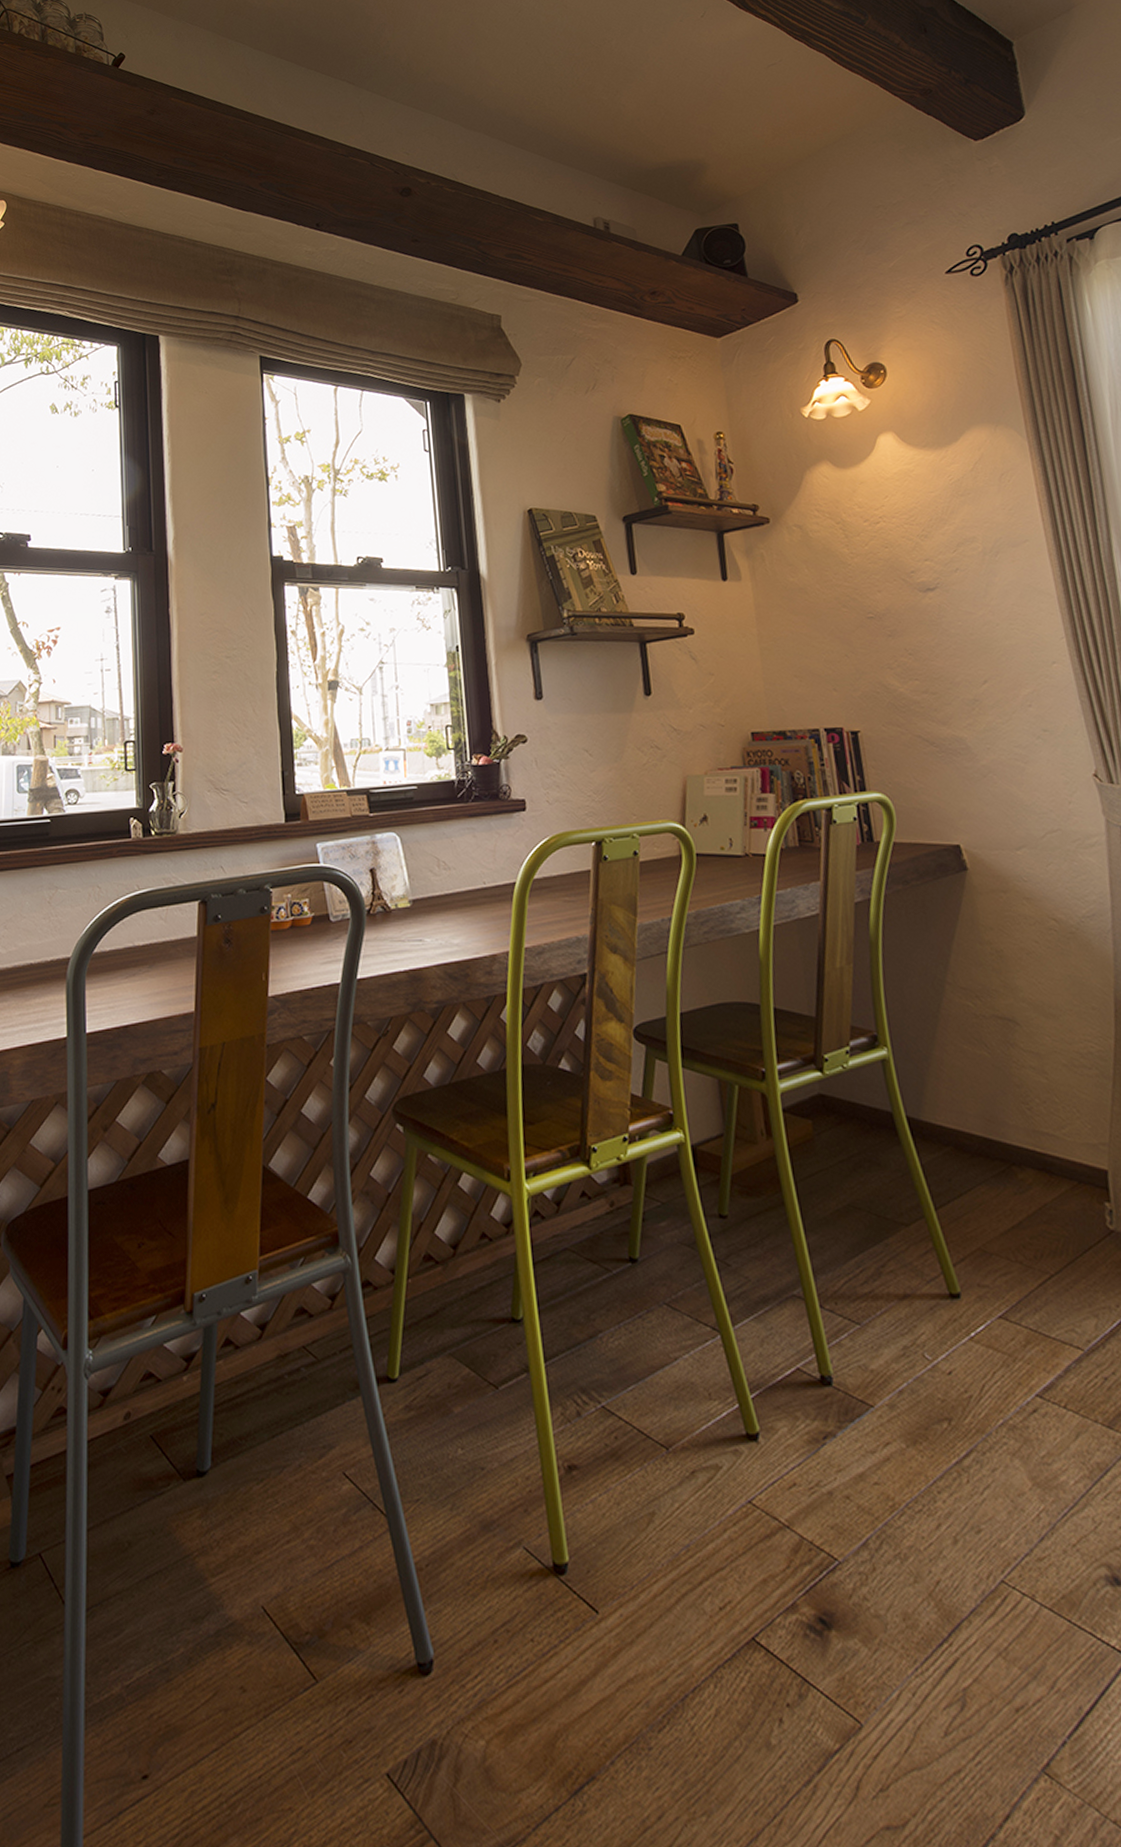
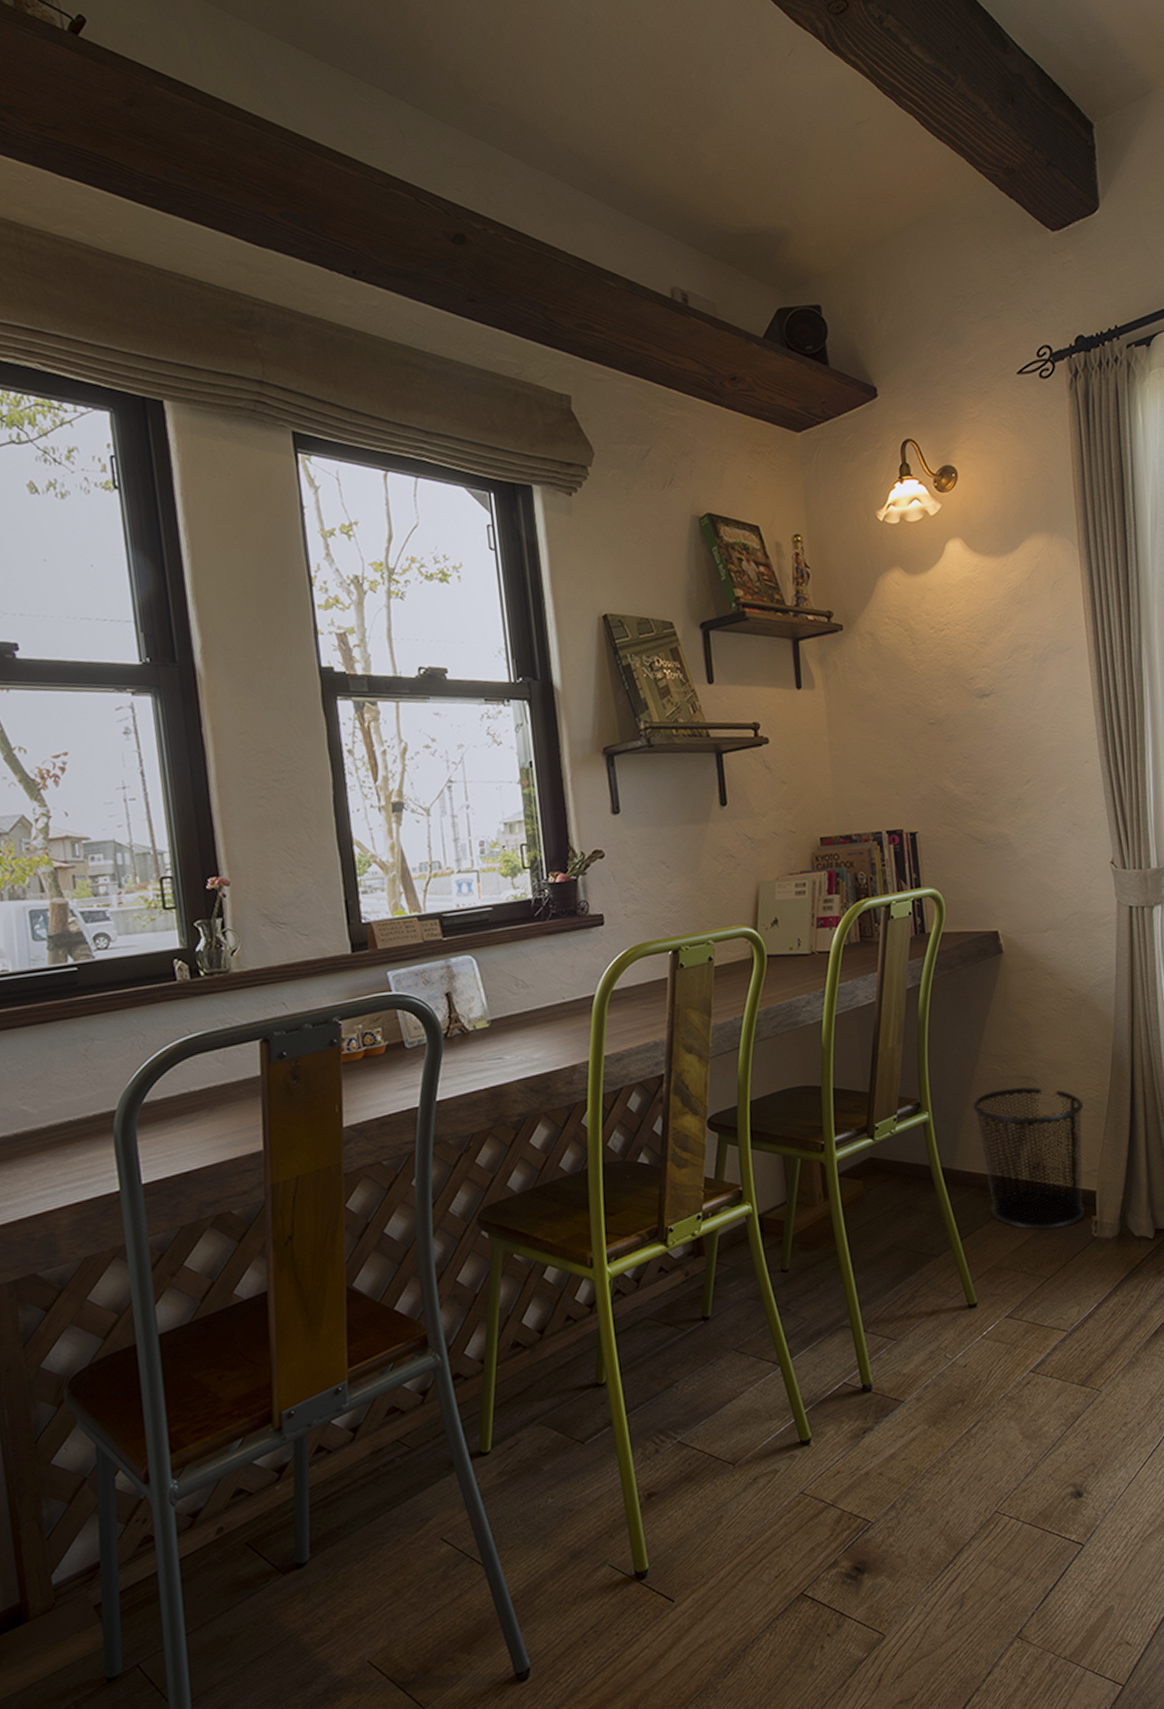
waste bin: none [940,1029,1095,1213] -> present [972,1086,1085,1230]

